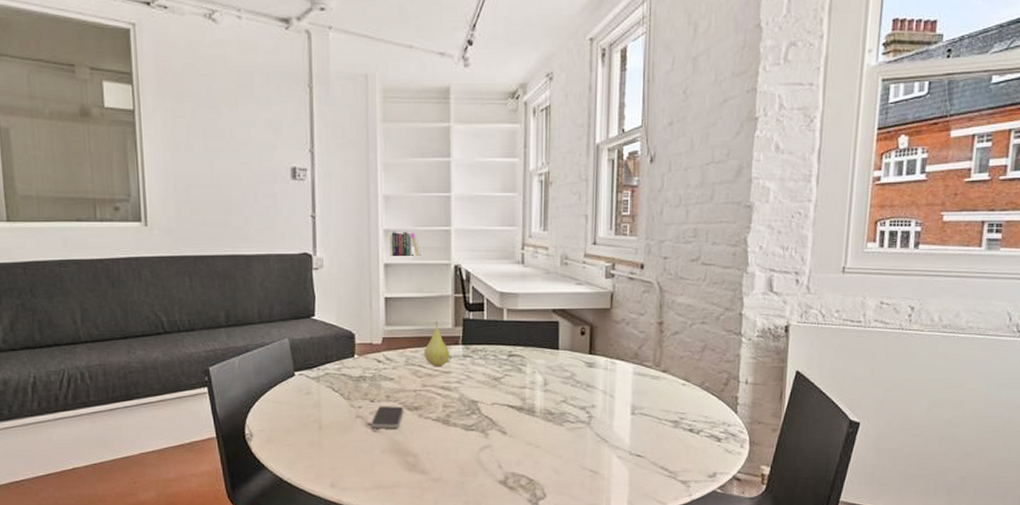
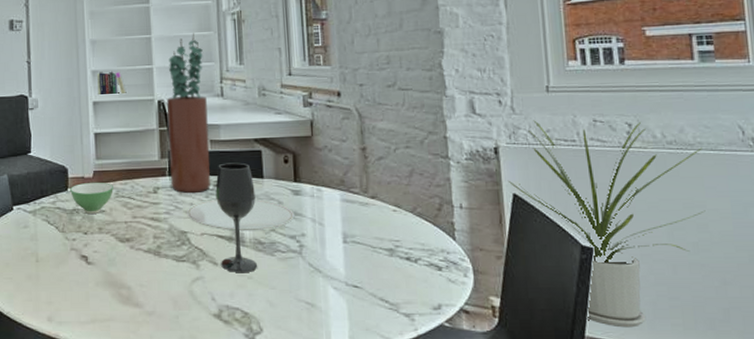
bowl: none [356,349,403,381] -> present [69,182,113,214]
mobile phone: present [371,406,404,428] -> none [85,238,116,260]
fruit: present [423,322,449,367] -> none [132,154,157,199]
vase: none [463,193,506,362] -> present [166,33,211,193]
plate: none [479,370,587,402] -> present [187,198,295,232]
wine glass: none [509,333,549,442] -> present [215,162,258,273]
house plant: none [793,300,972,494] -> present [507,120,706,328]

